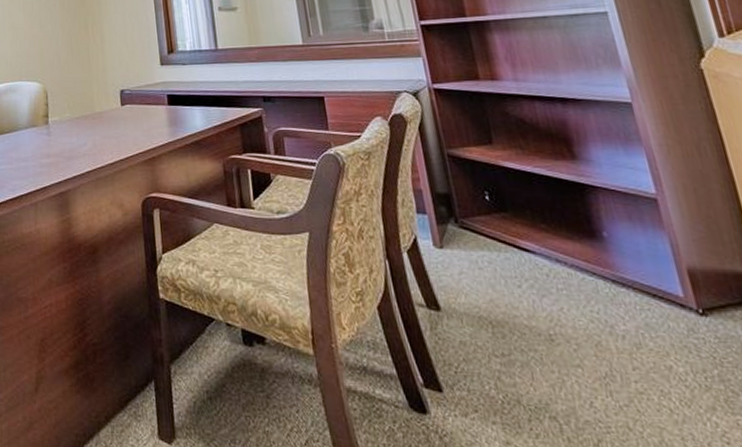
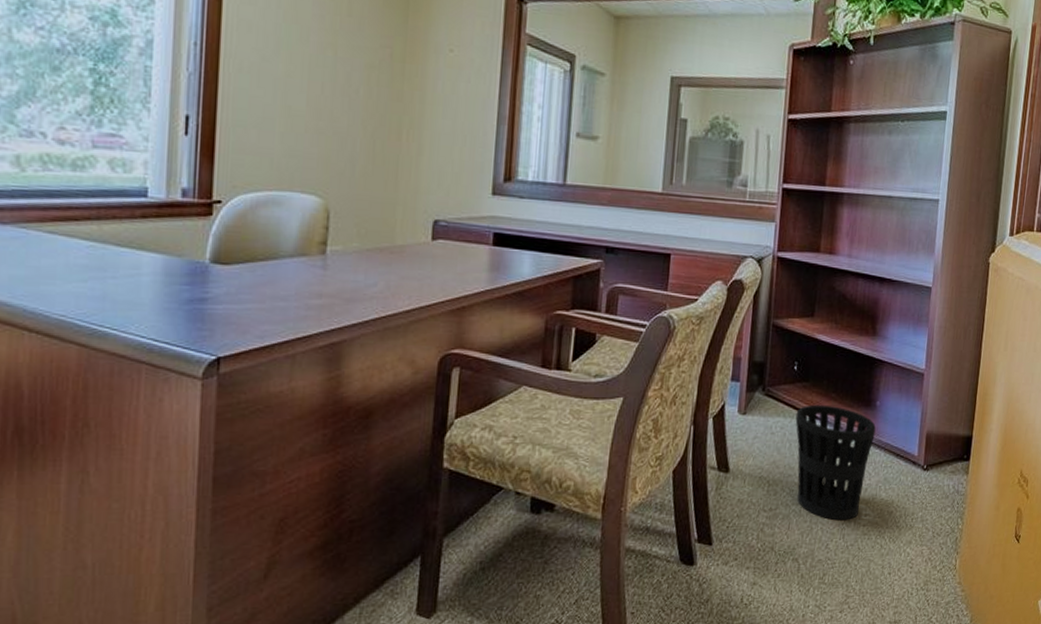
wastebasket: none [502,236,623,374] -> present [795,404,876,521]

